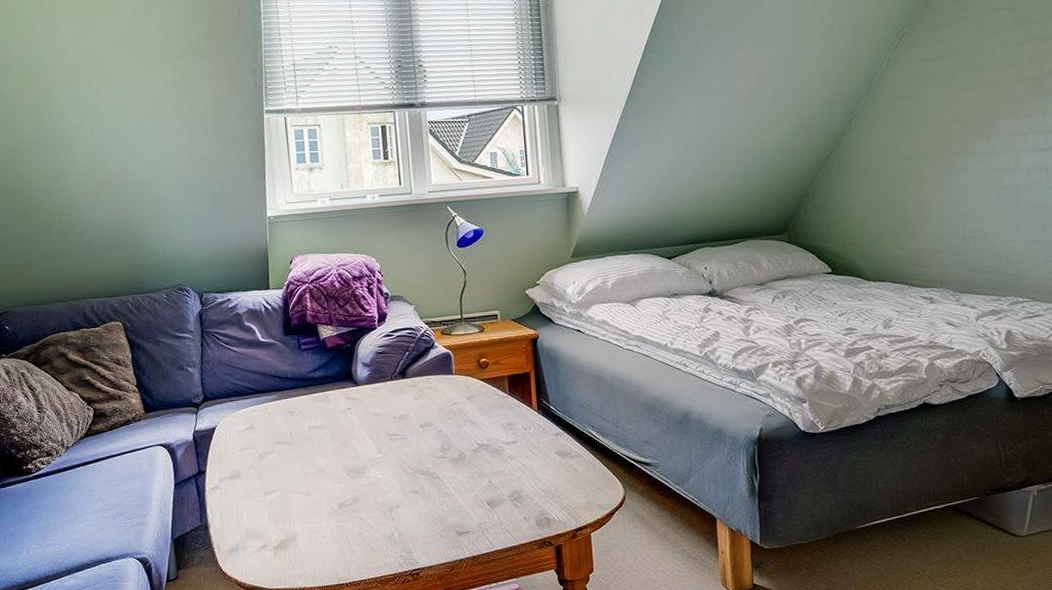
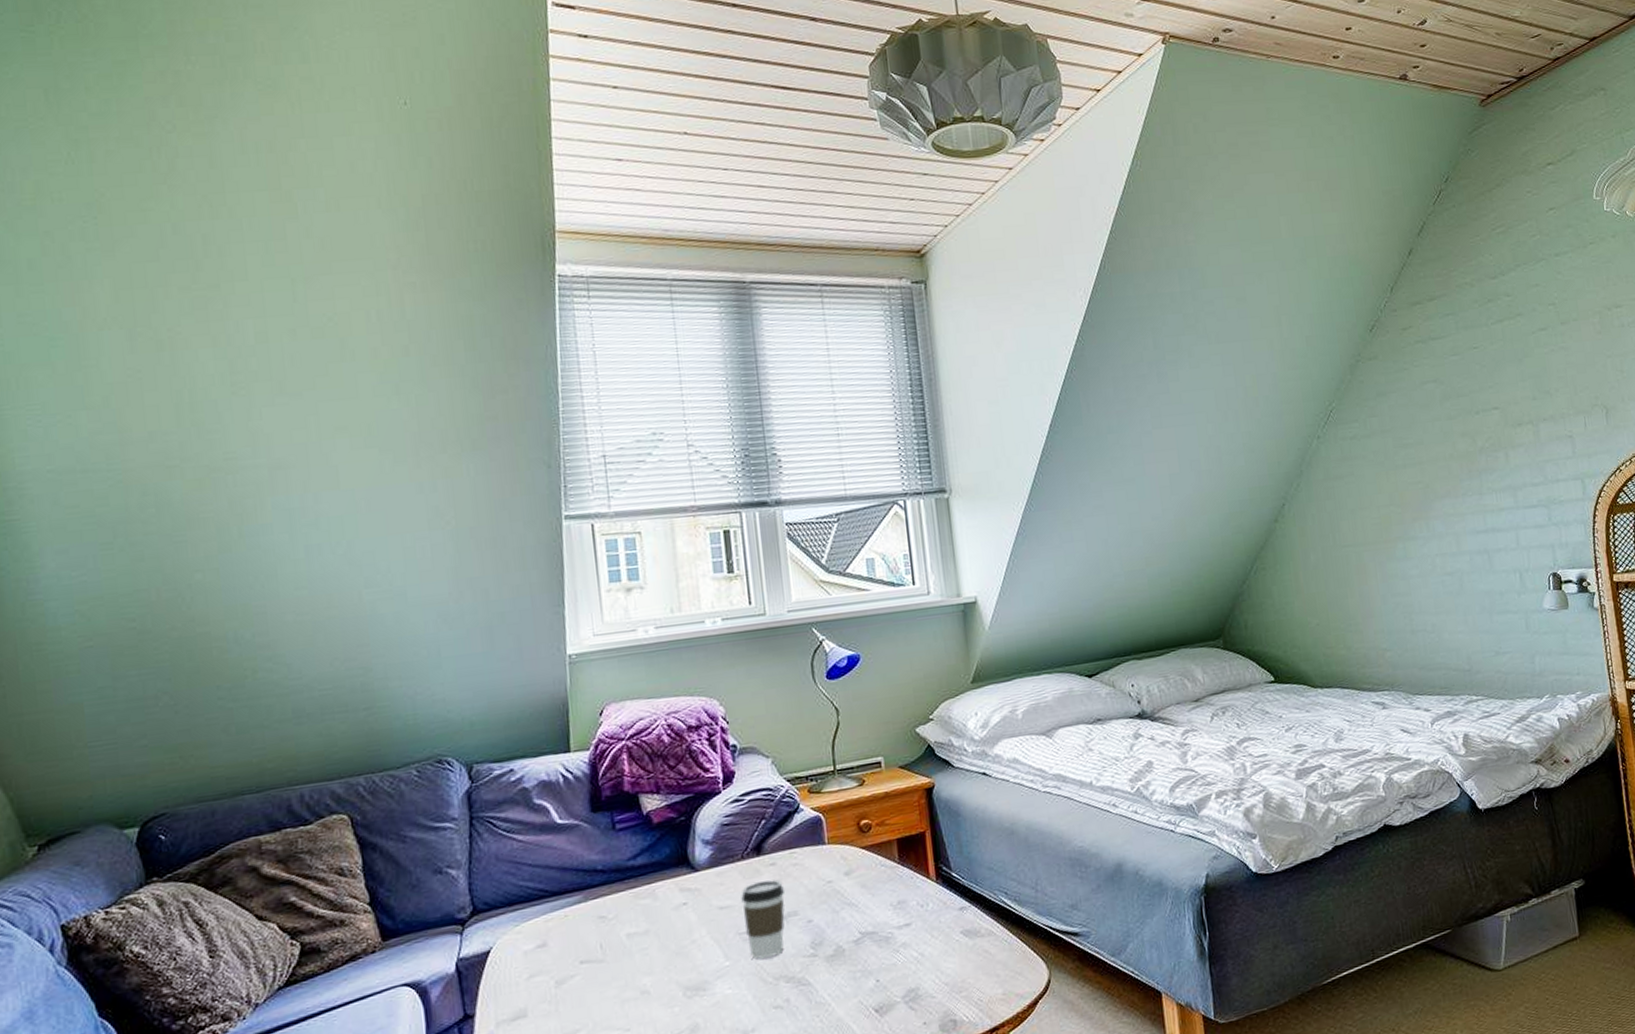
coffee cup: none [390,398,422,455] -> present [741,880,785,959]

